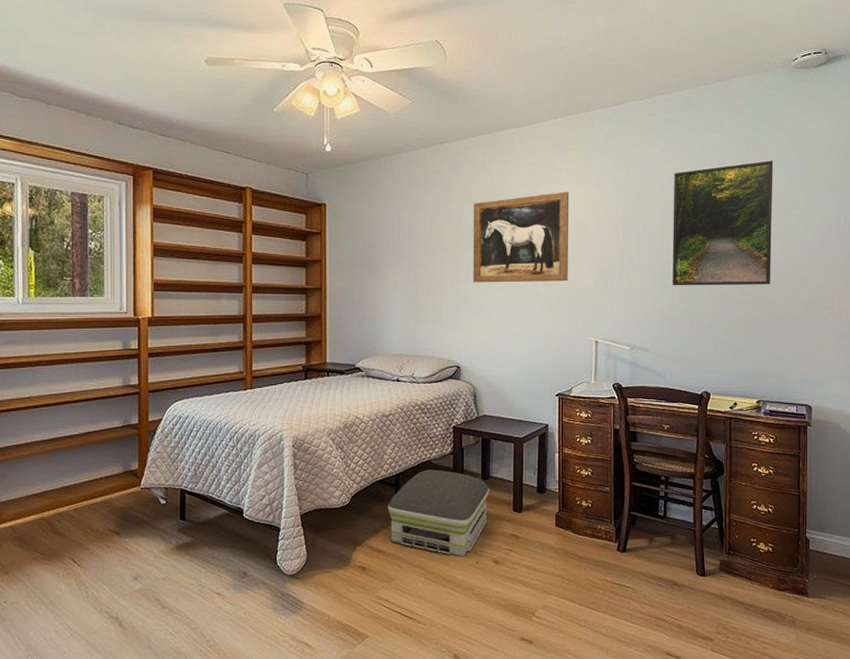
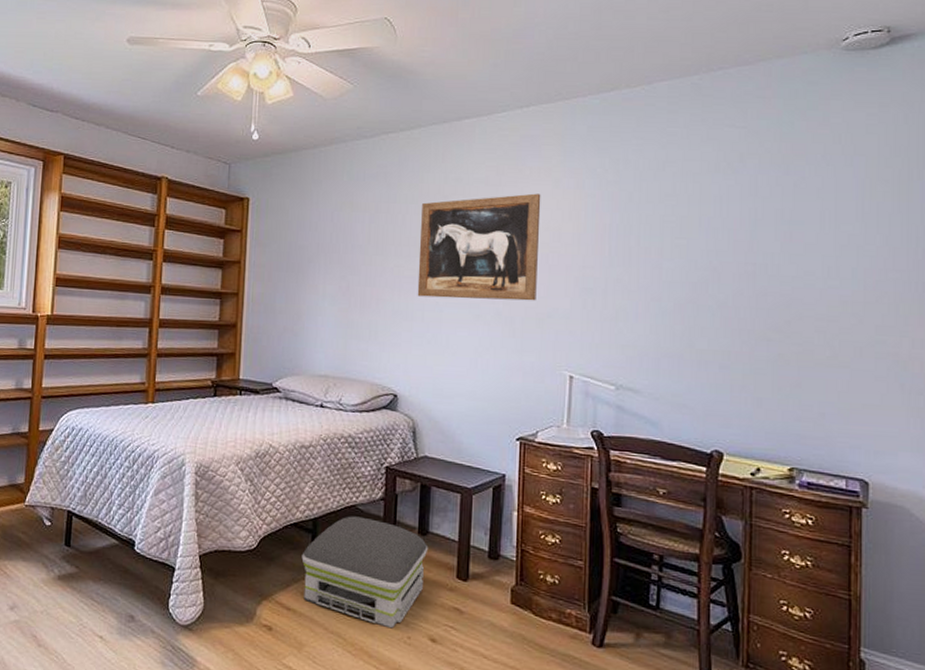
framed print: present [672,160,773,286] -> none [673,163,814,320]

